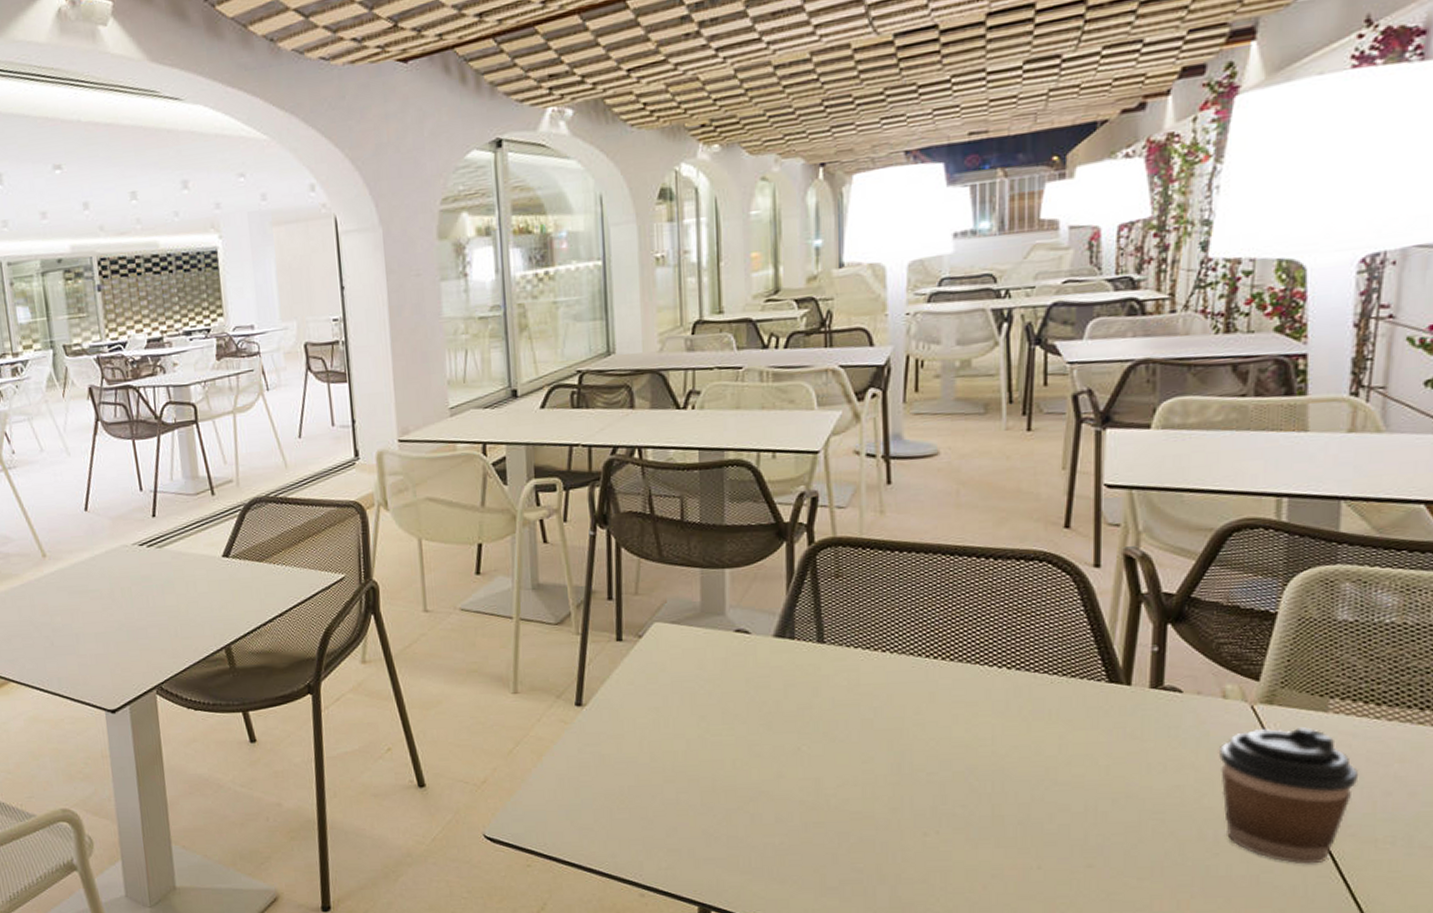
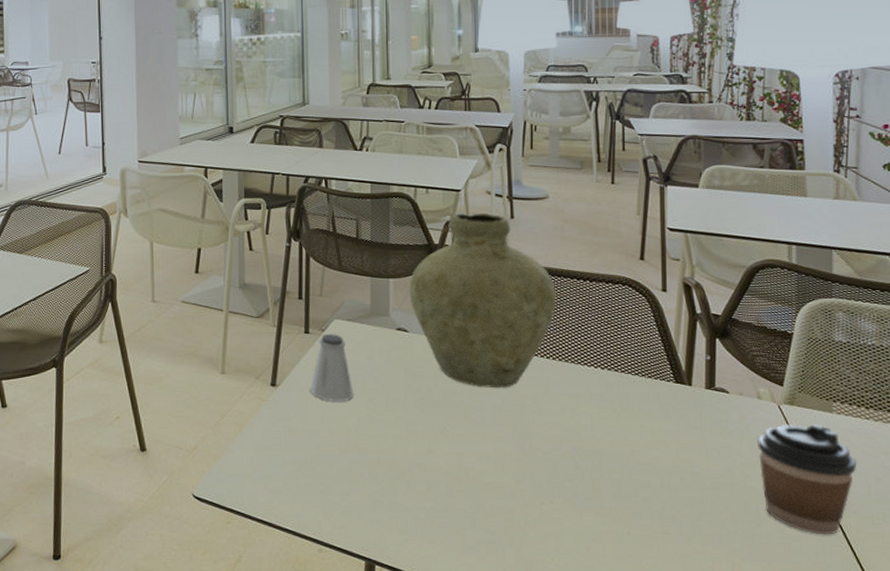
saltshaker: none [625,640,681,721] -> present [310,334,354,401]
vase: none [751,479,948,698] -> present [409,213,557,388]

